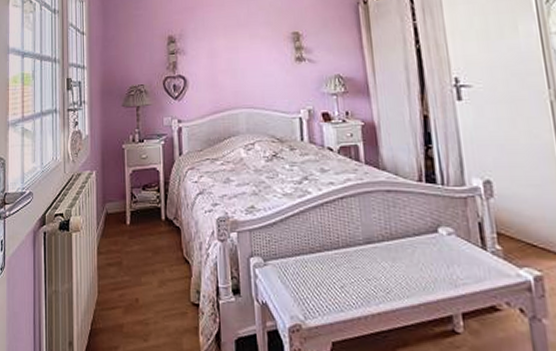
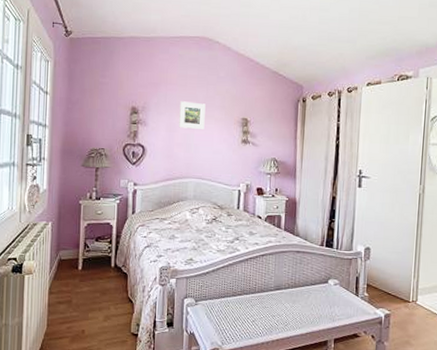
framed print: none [219,22,250,53] -> present [179,101,206,129]

